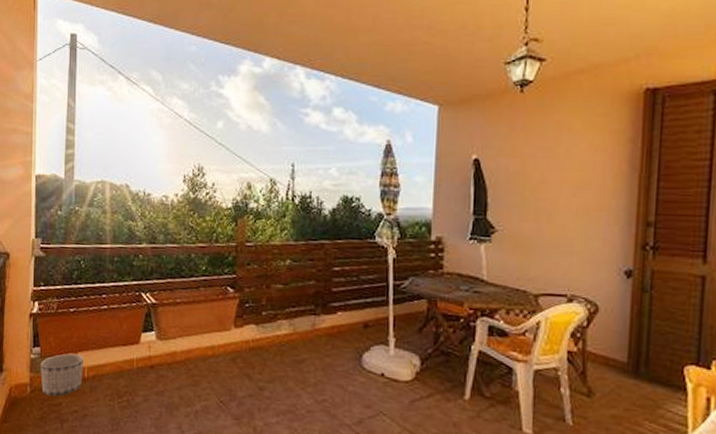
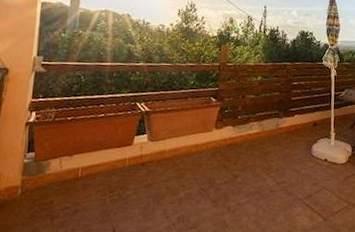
planter: present [40,353,84,397] -> none [33,156,78,196]

